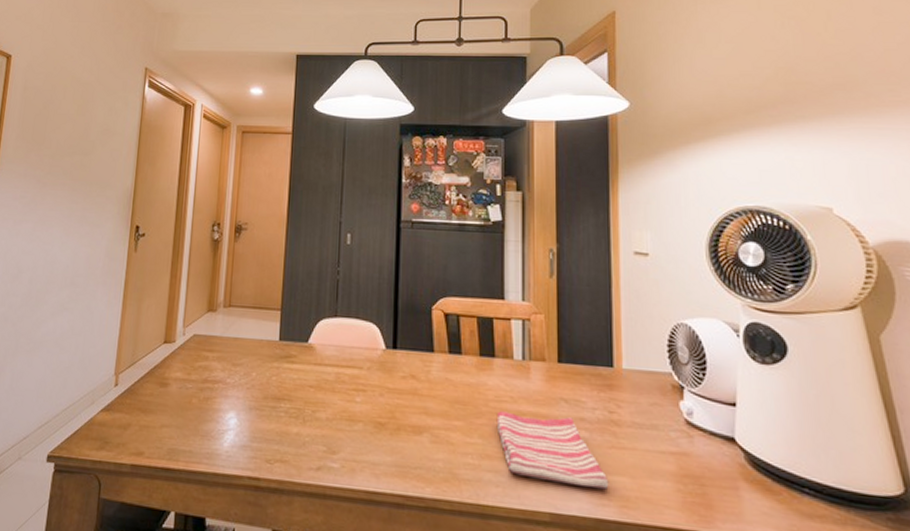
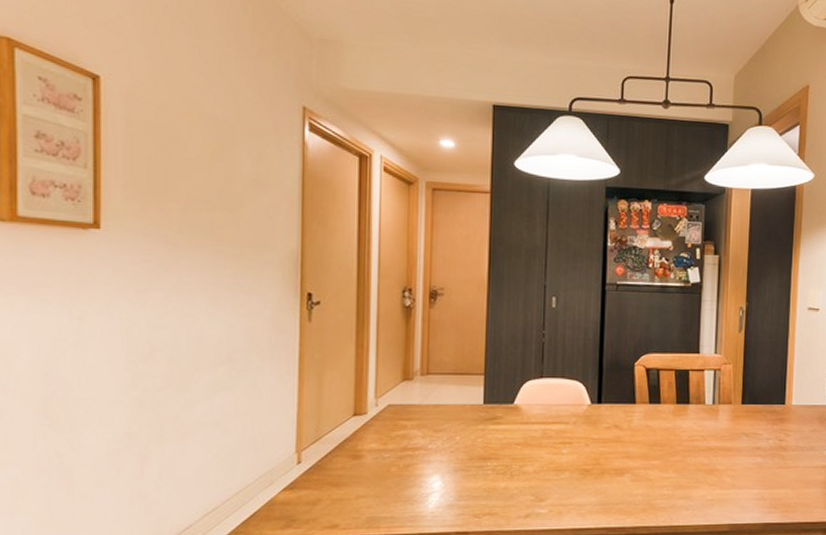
dish towel: present [496,411,609,490] -> none [689,448,776,501]

